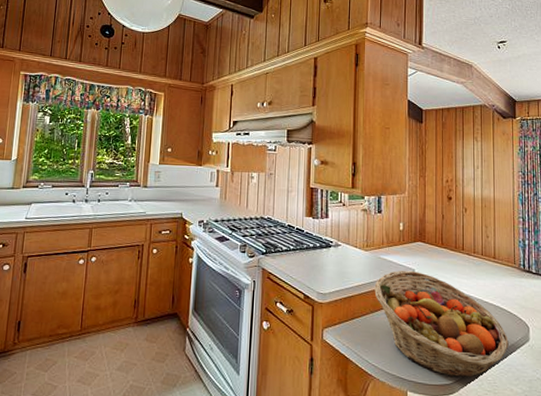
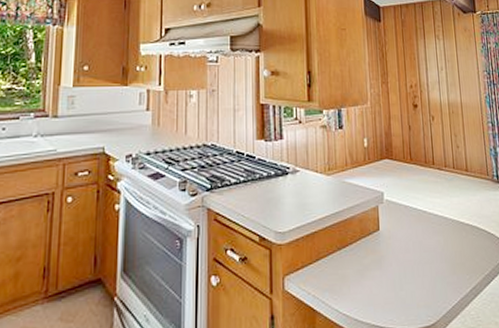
fruit basket: present [374,270,509,377] -> none [340,193,489,317]

